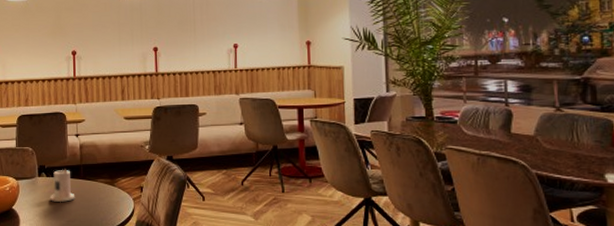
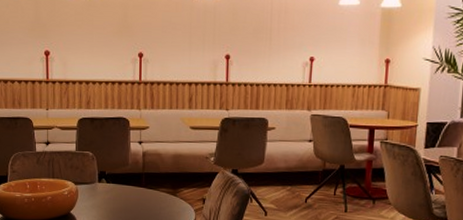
candle: present [50,168,76,203] -> none [109,175,136,210]

